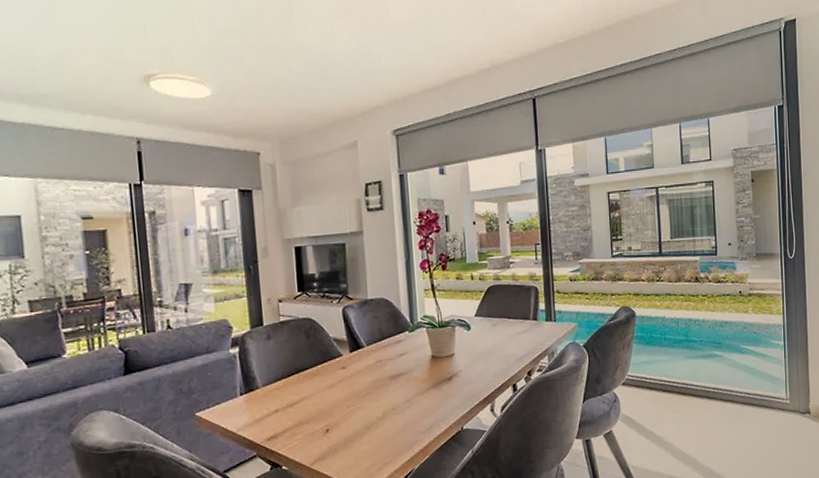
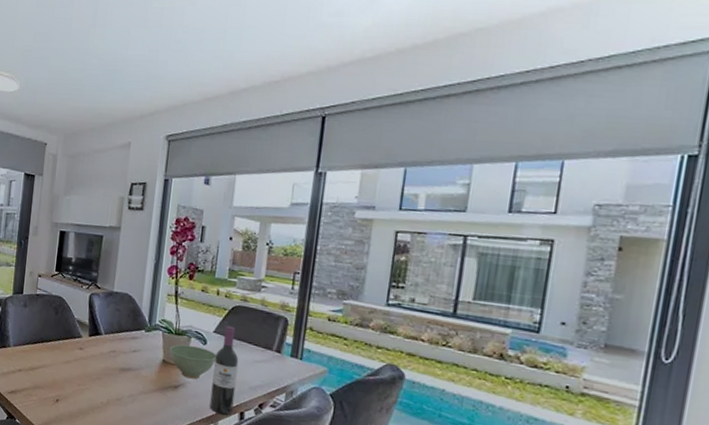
bowl: none [436,333,483,367] -> present [169,344,217,379]
wine bottle: none [481,306,506,393] -> present [209,325,239,415]

